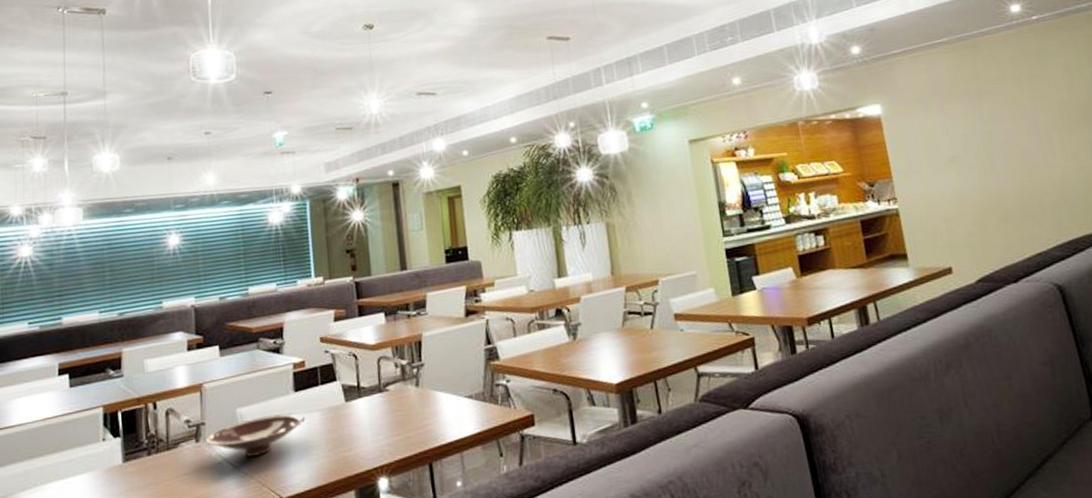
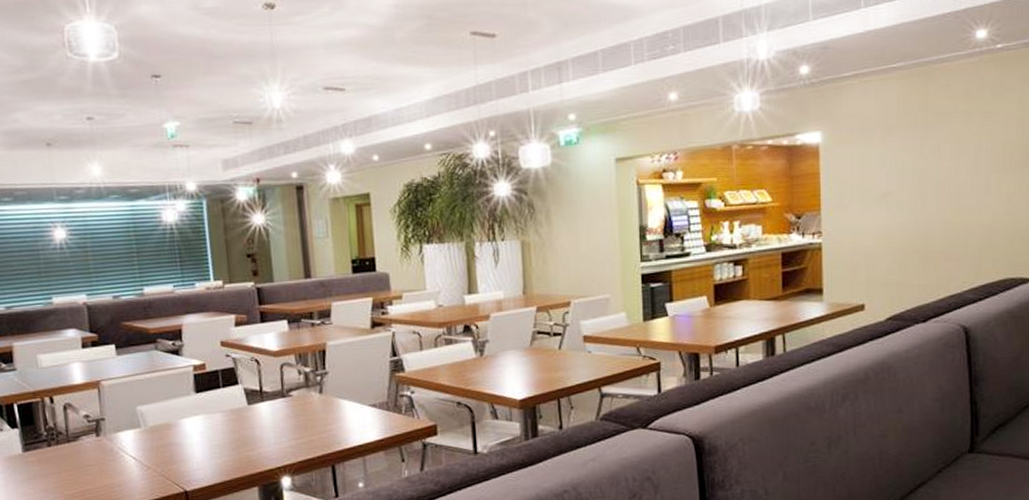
bowl: present [206,413,306,457] -> none [106,413,208,452]

